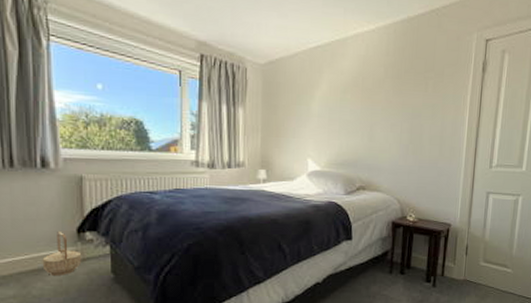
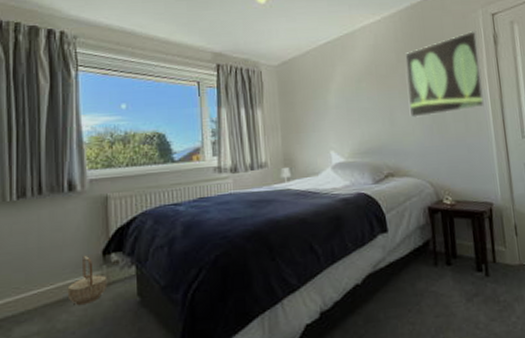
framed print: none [389,54,469,137] -> present [405,30,484,119]

